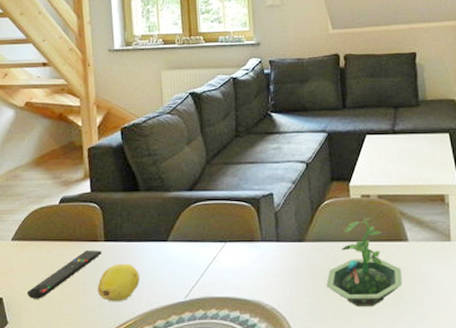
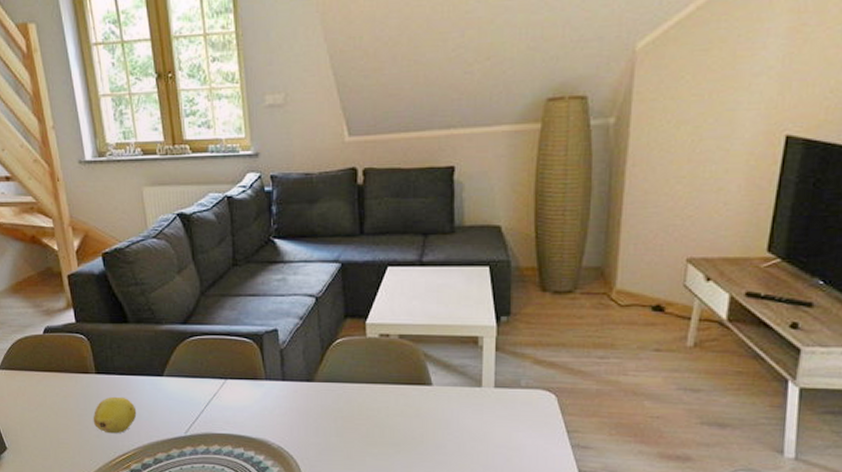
remote control: present [26,249,102,299] -> none [21,381,94,427]
terrarium: present [326,217,402,307] -> none [338,359,422,450]

